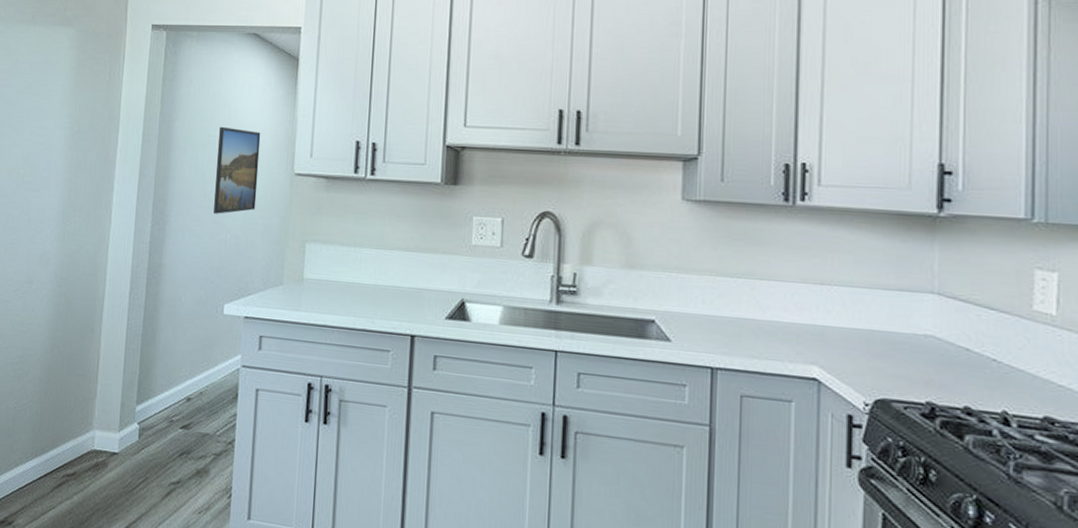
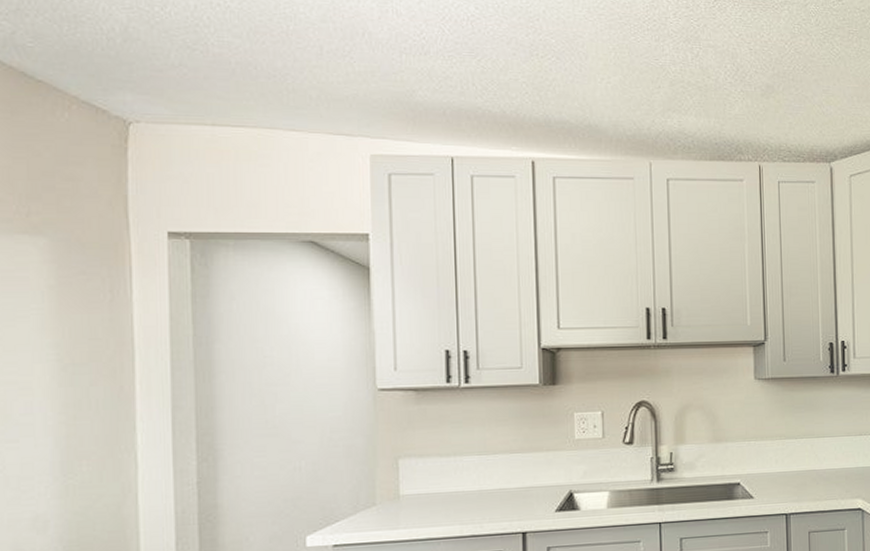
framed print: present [214,126,261,214] -> none [276,345,334,441]

